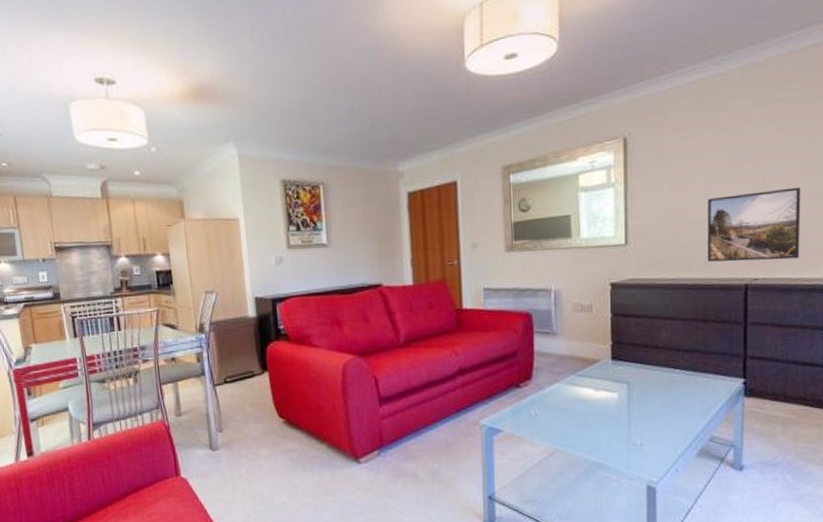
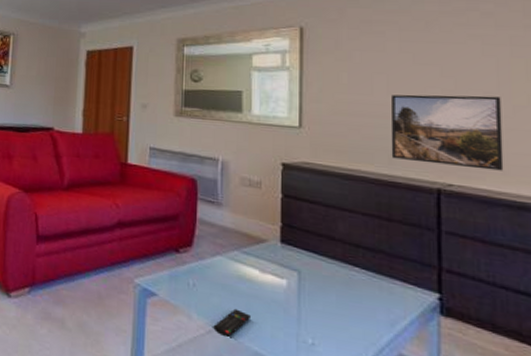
remote control: none [555,428,589,455] -> present [213,308,252,338]

